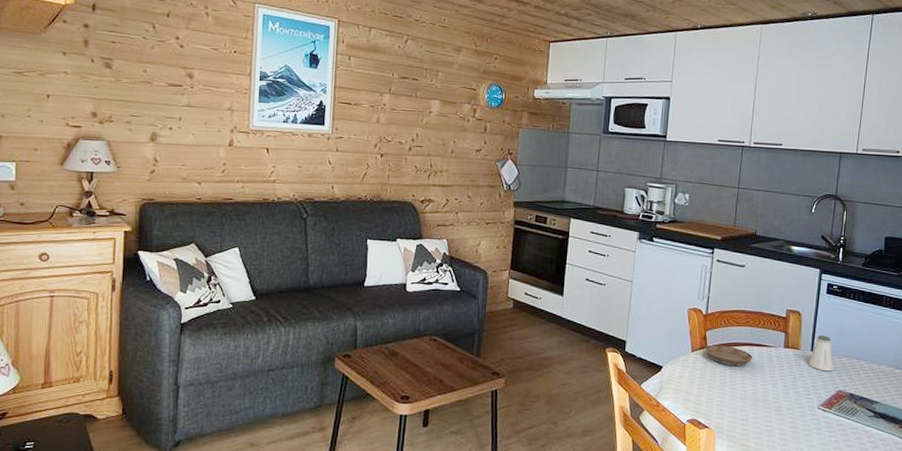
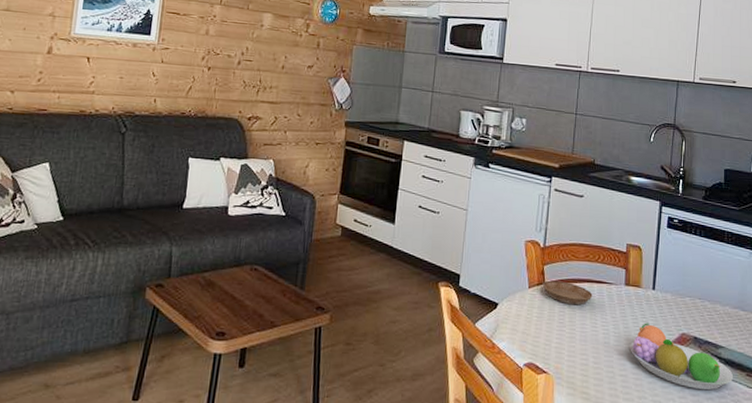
fruit bowl: none [788,381,888,441] -> present [630,323,734,390]
saltshaker: present [808,334,834,372] -> none [650,272,677,312]

